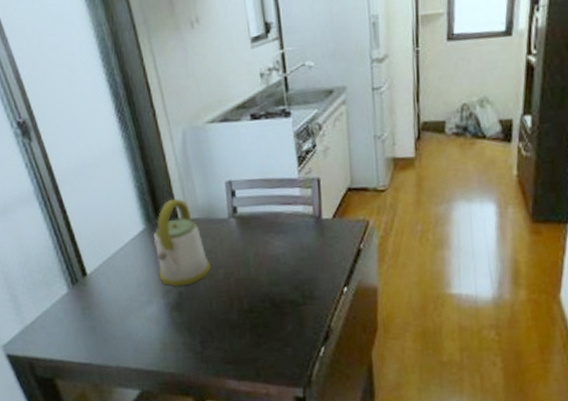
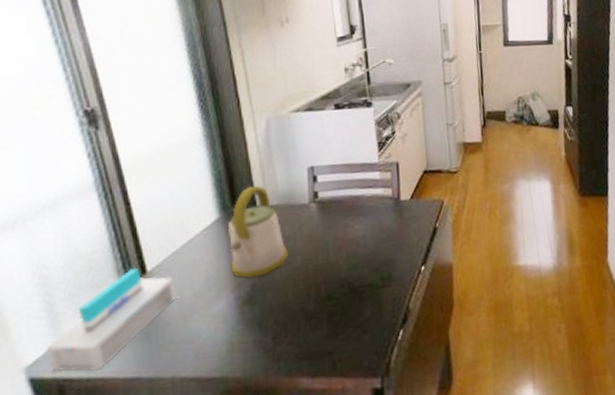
tissue box: none [15,270,114,354] -> present [46,267,176,372]

